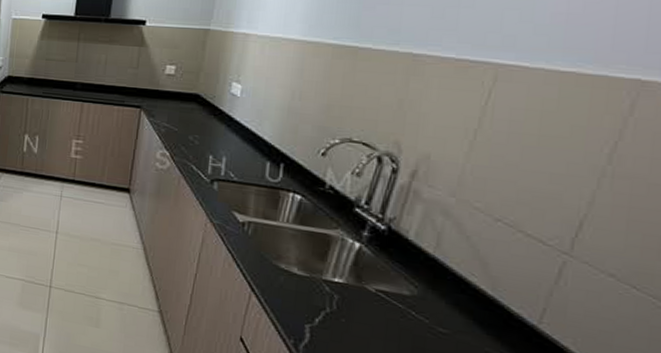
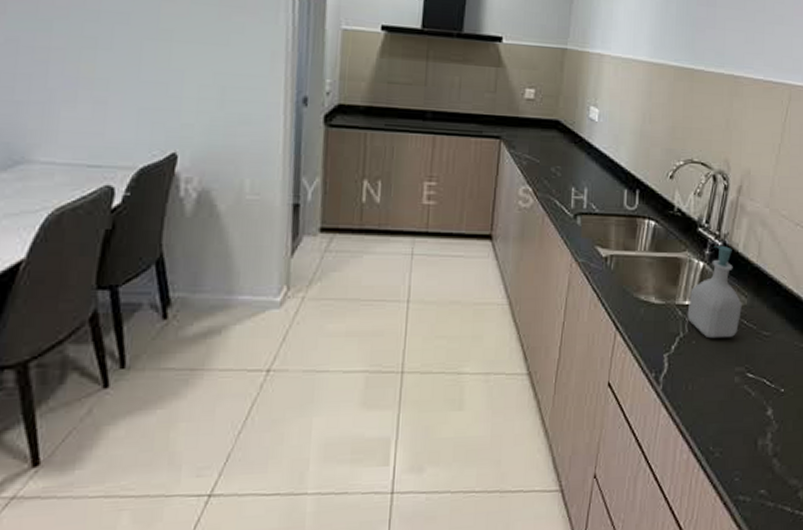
soap bottle: none [336,229,410,325] -> present [687,246,742,339]

